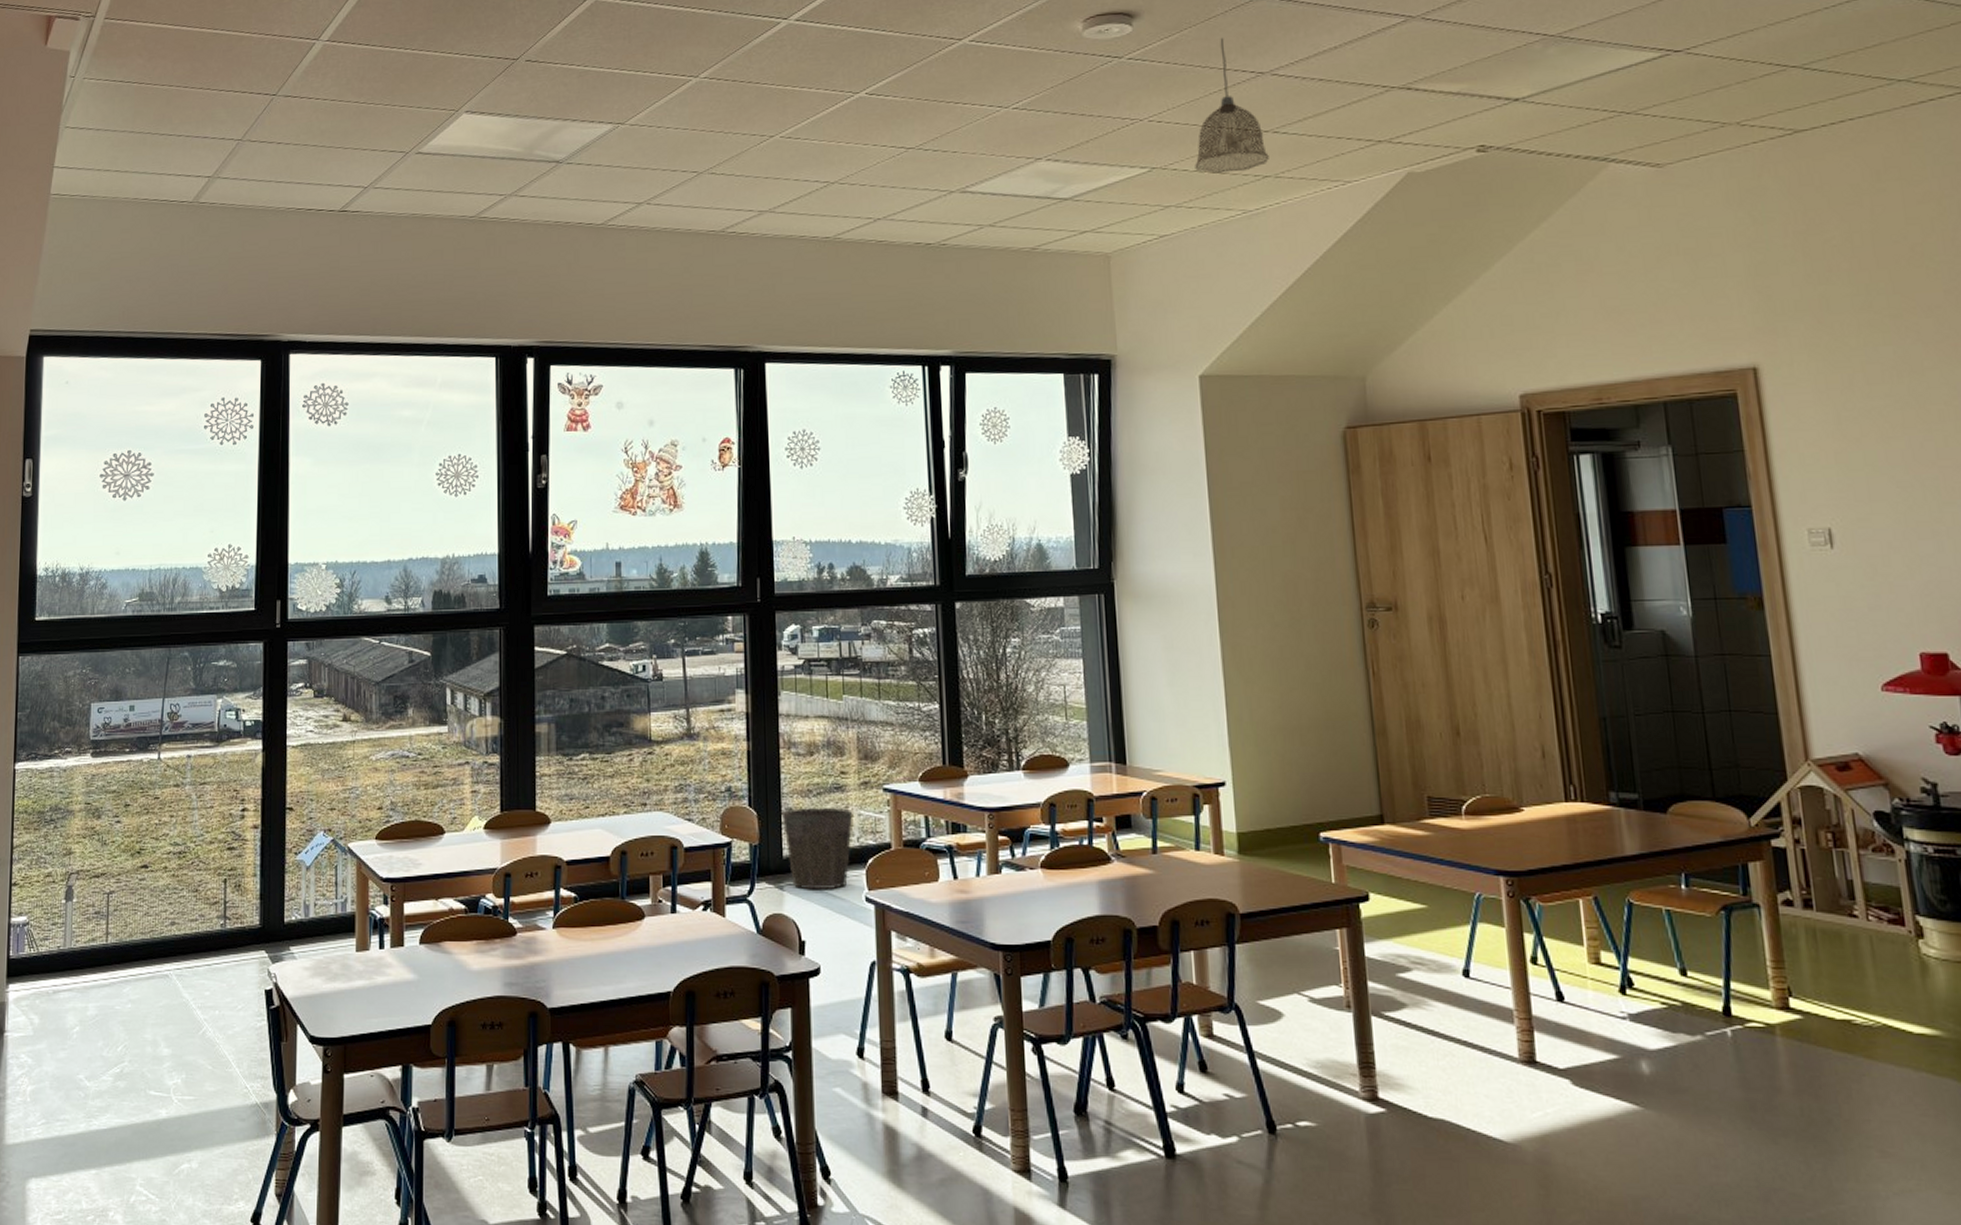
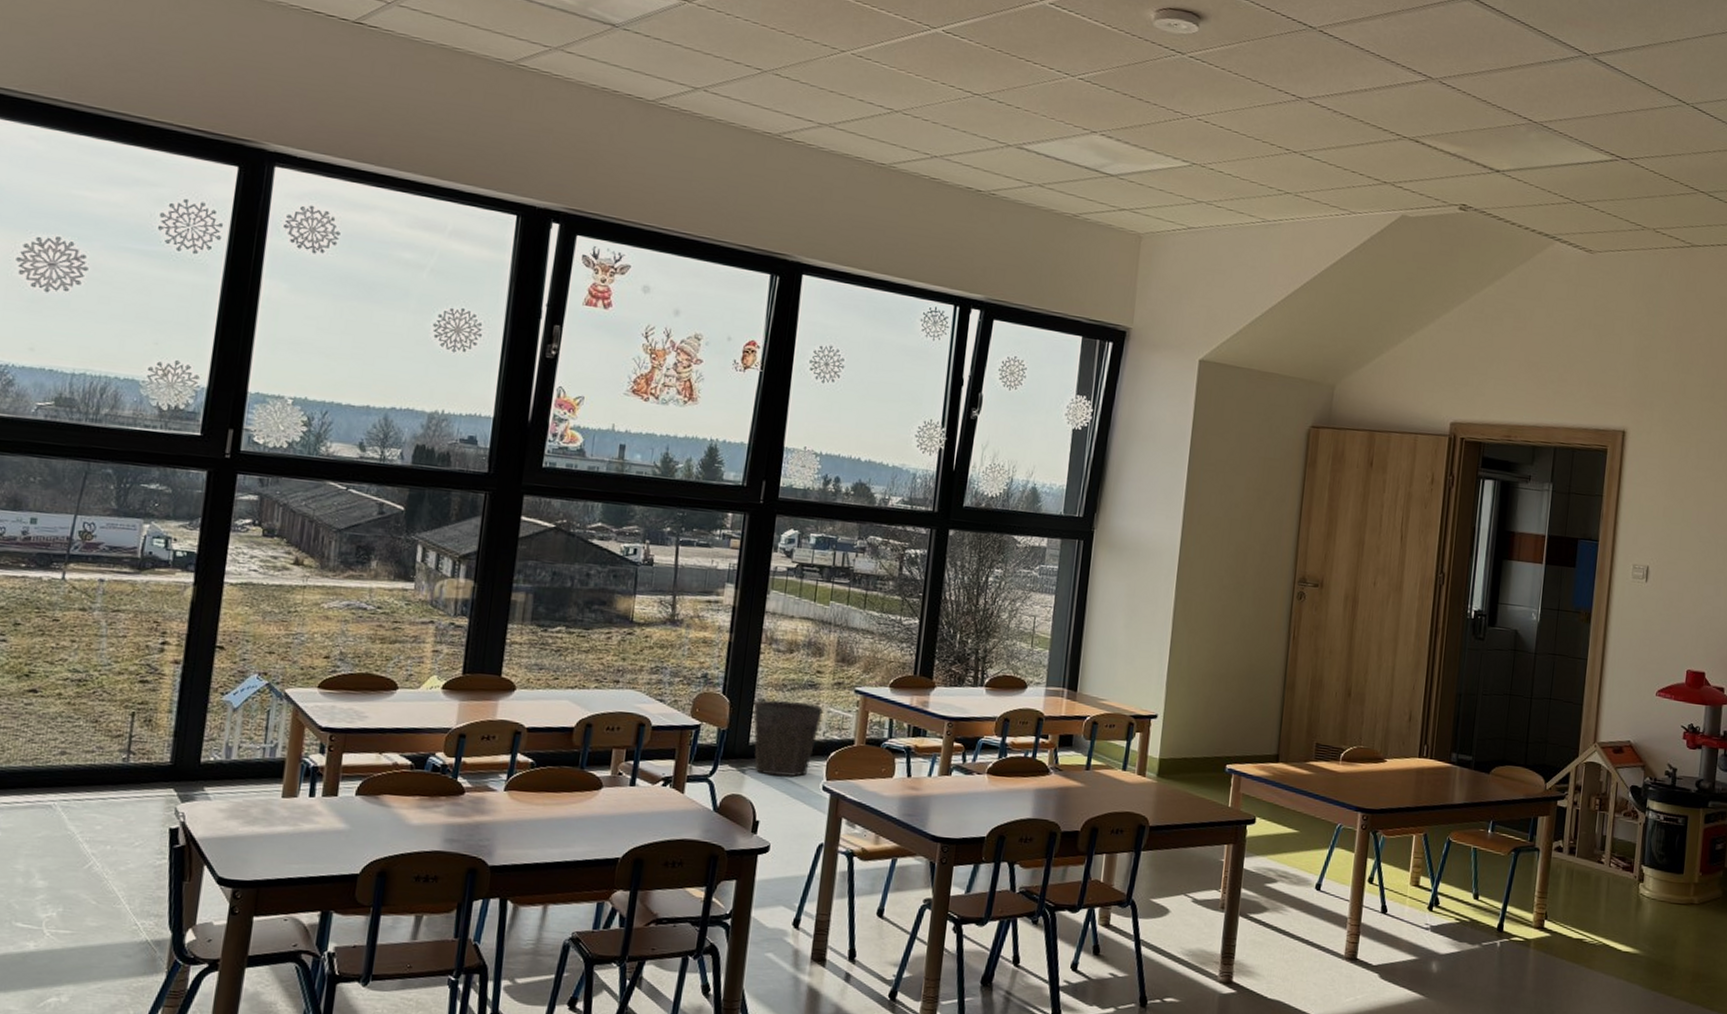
pendant lamp: present [1195,38,1269,174] -> none [1229,57,1293,184]

